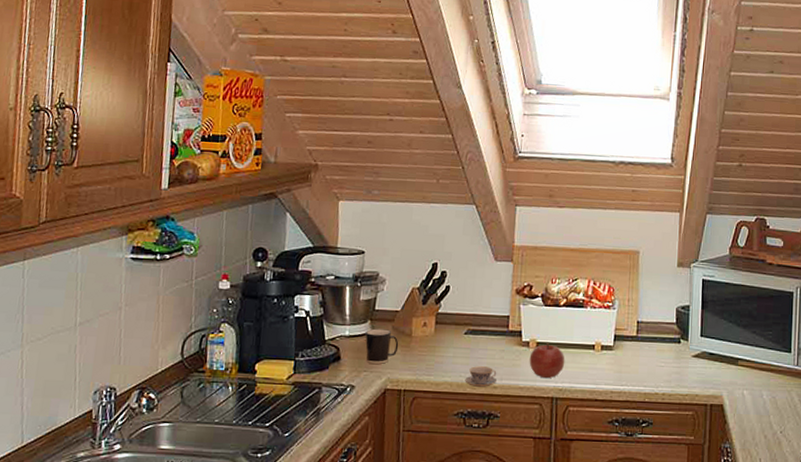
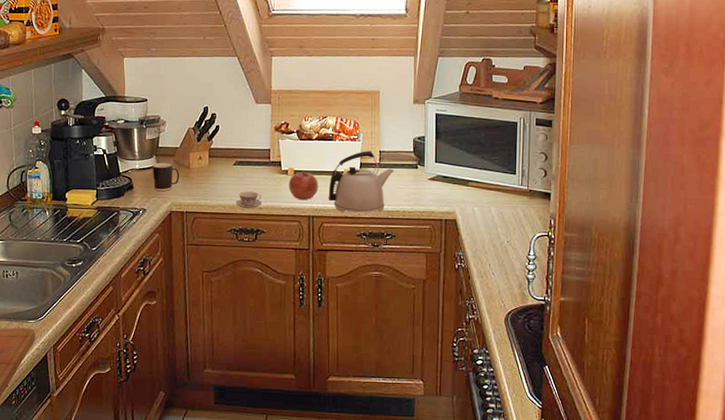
kettle: none [575,321,653,395] -> present [328,151,394,213]

